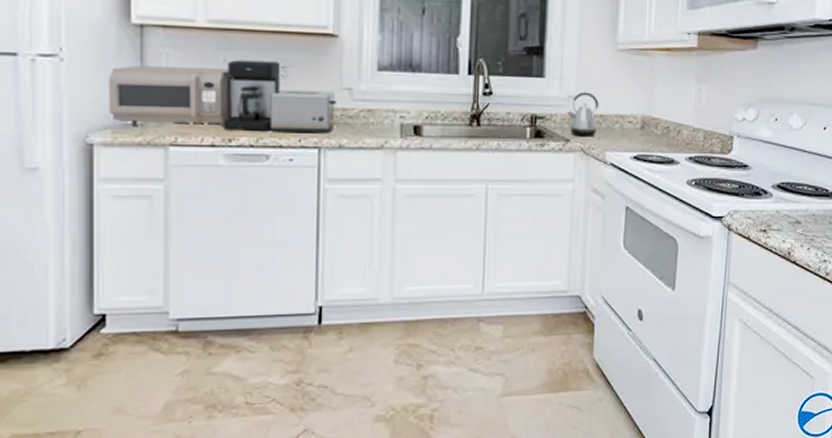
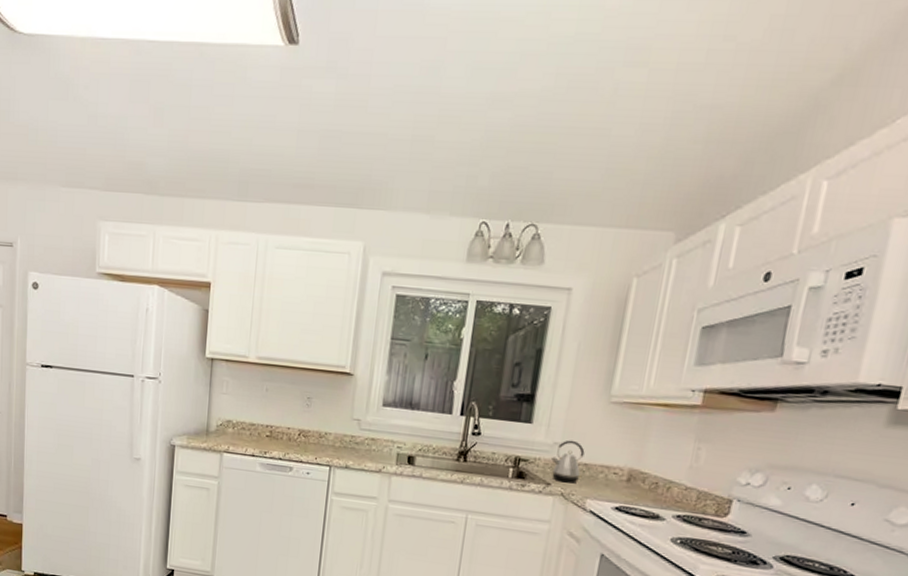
microwave: present [107,64,234,127] -> none [186,389,272,442]
coffee maker: present [223,59,281,131] -> none [261,389,307,448]
toaster: present [269,90,338,134] -> none [294,416,348,455]

